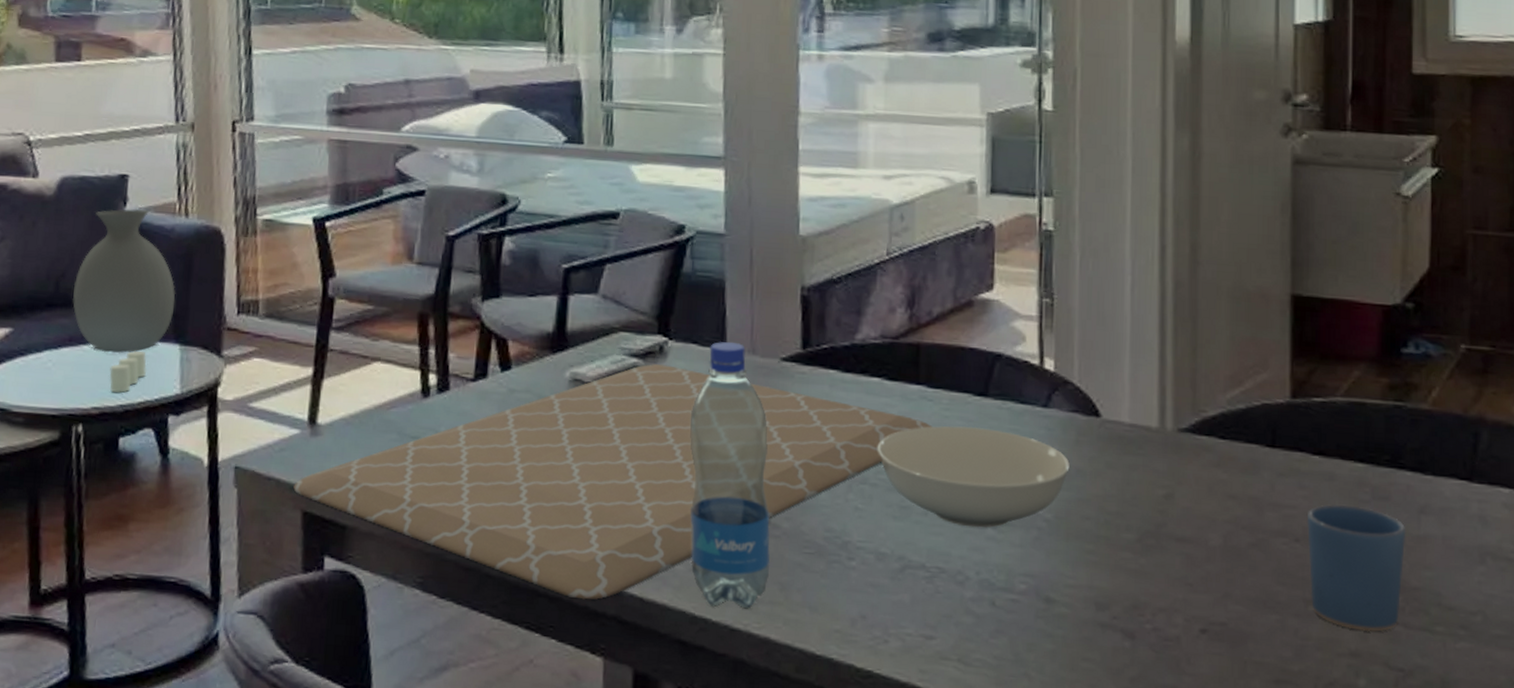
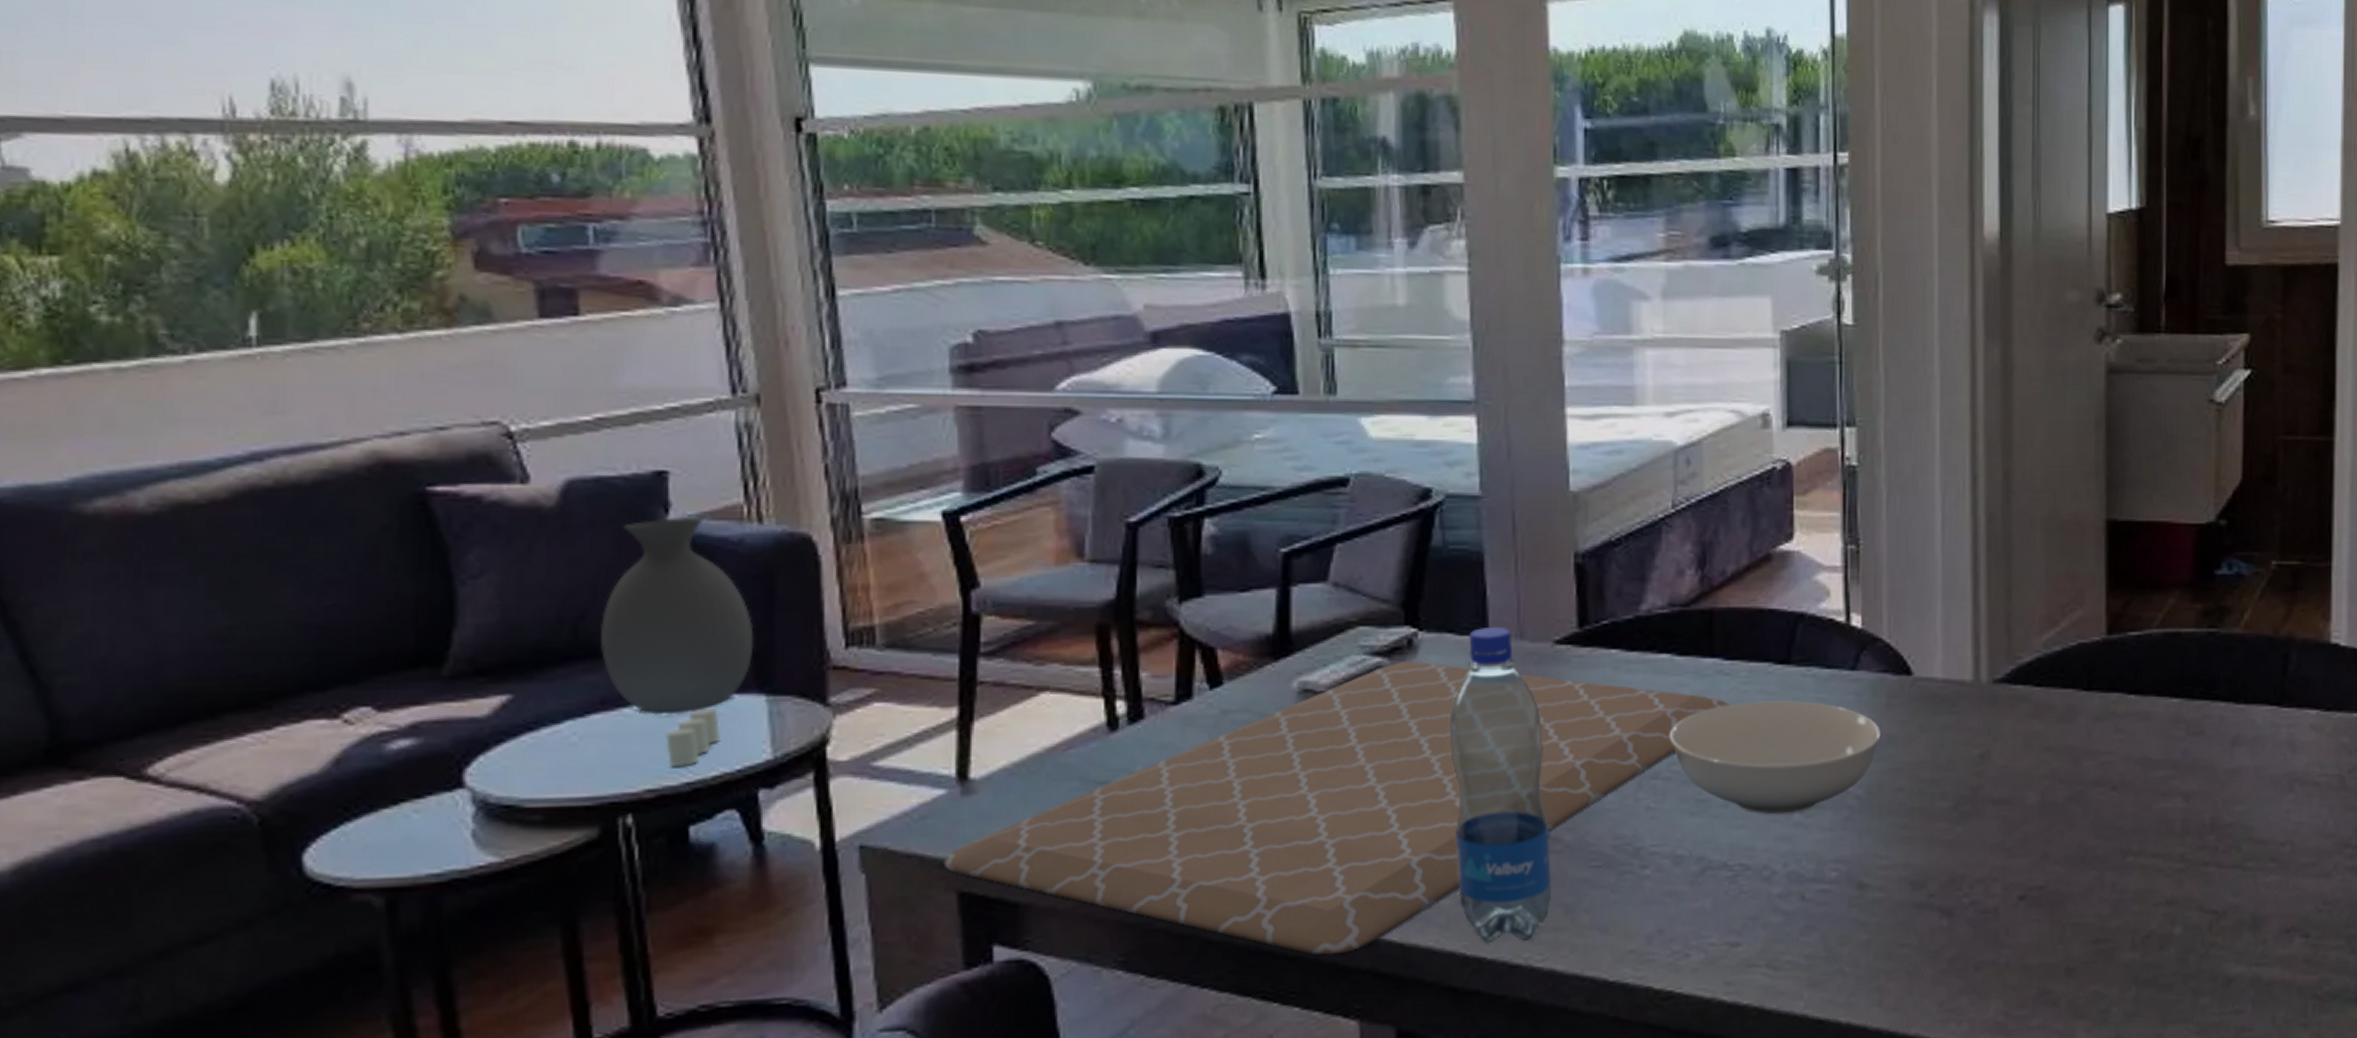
mug: present [1306,503,1405,632] -> none [2123,744,2218,877]

